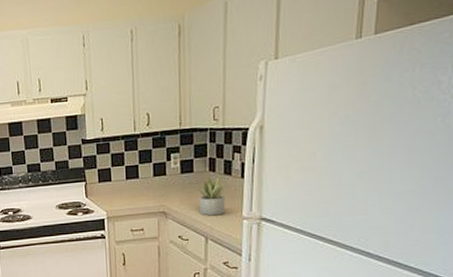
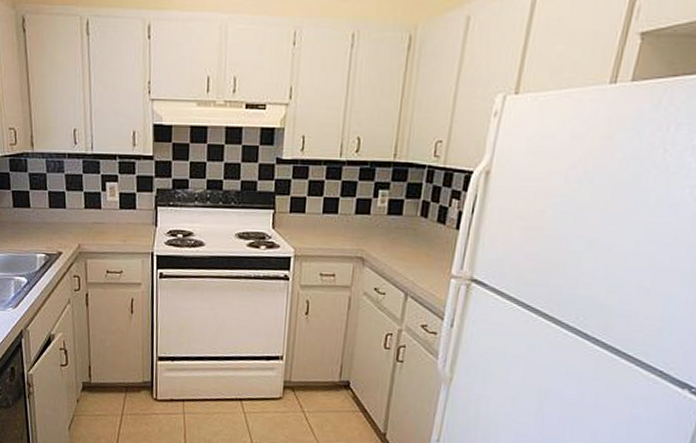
succulent plant: present [199,176,226,216] -> none [403,222,437,270]

